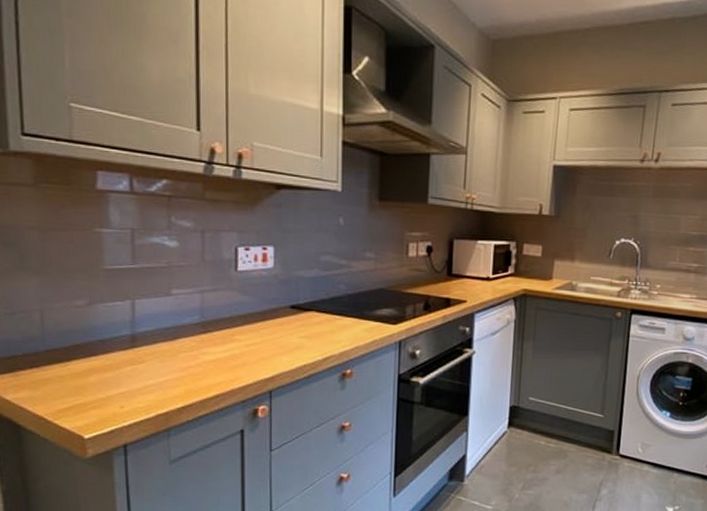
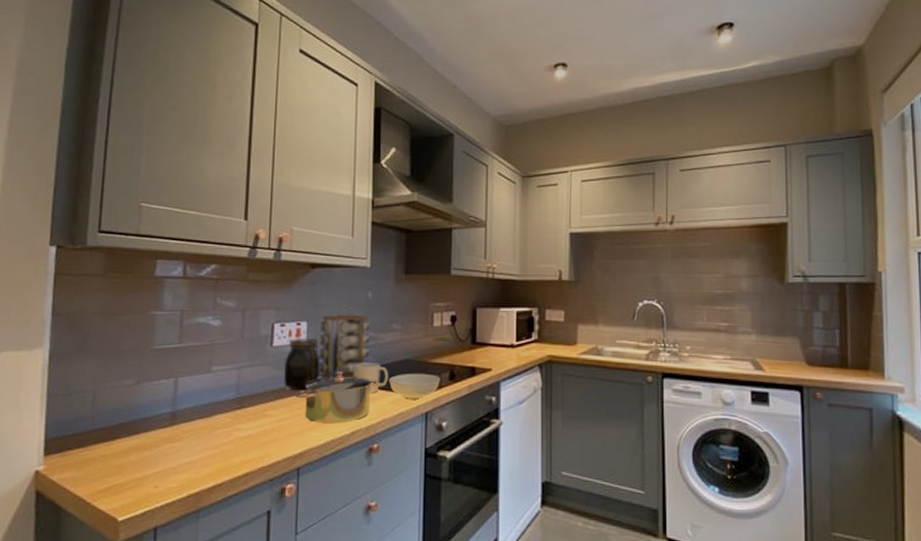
jar: none [250,263,289,316] -> present [283,338,320,390]
cooking pot: none [264,297,350,350] -> present [295,370,378,424]
spice rack: none [286,230,342,306] -> present [317,305,370,379]
mug: none [325,290,361,321] -> present [353,363,388,393]
bowl: none [361,302,415,328] -> present [388,373,440,399]

